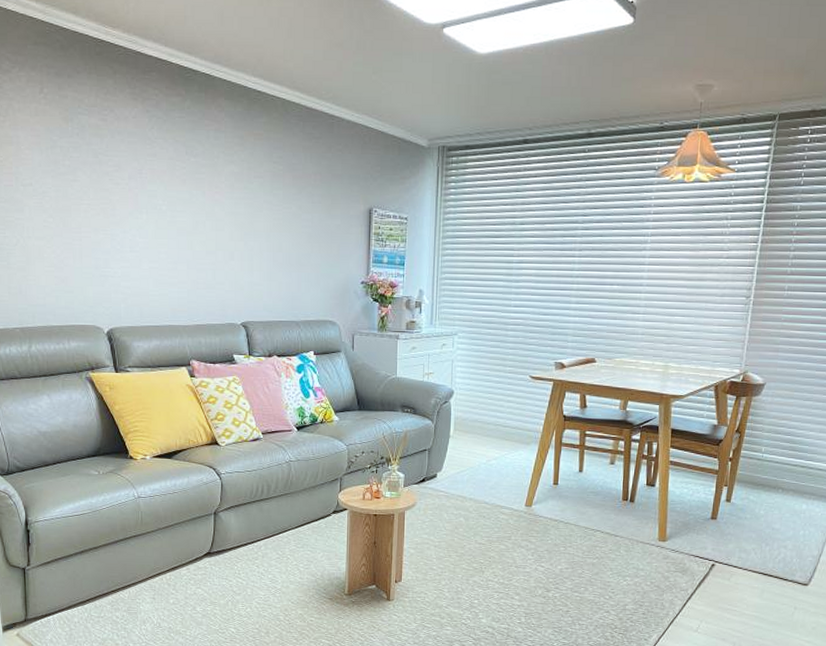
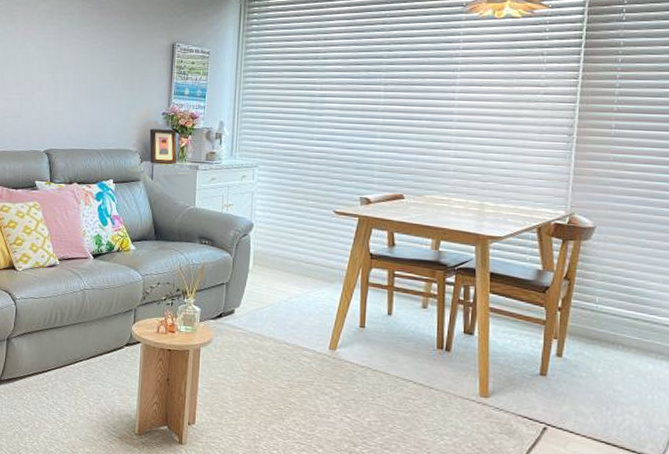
picture frame: none [349,298,378,335] -> present [149,129,177,164]

